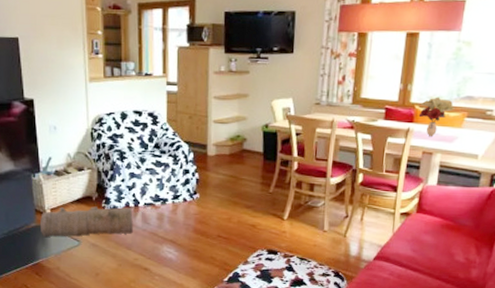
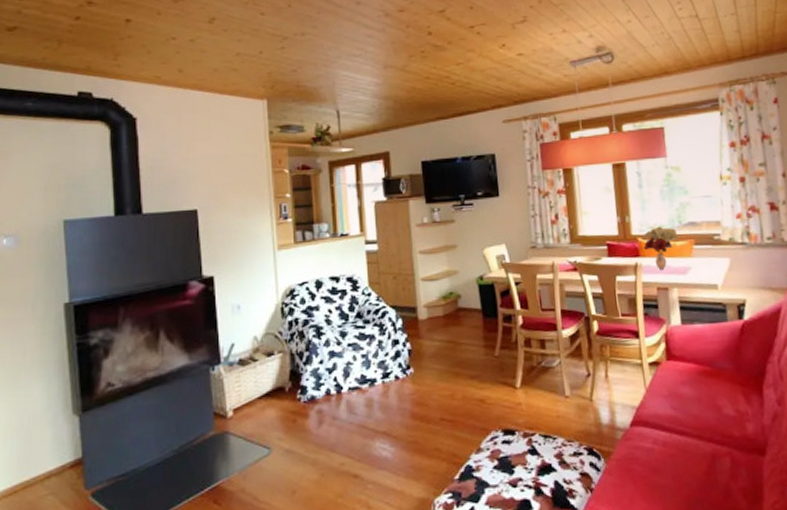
decorative log: present [39,206,133,237] -> none [219,396,337,448]

